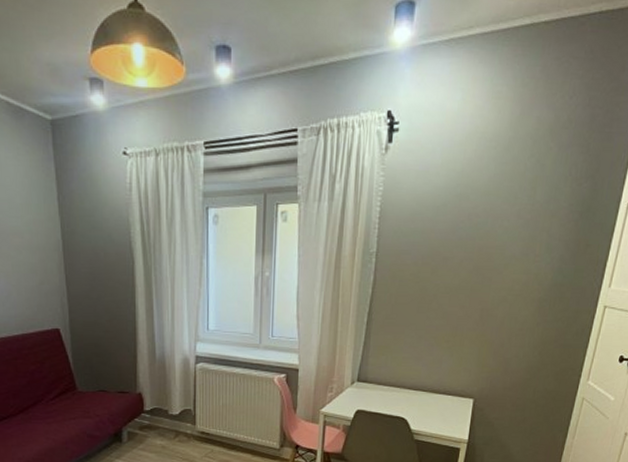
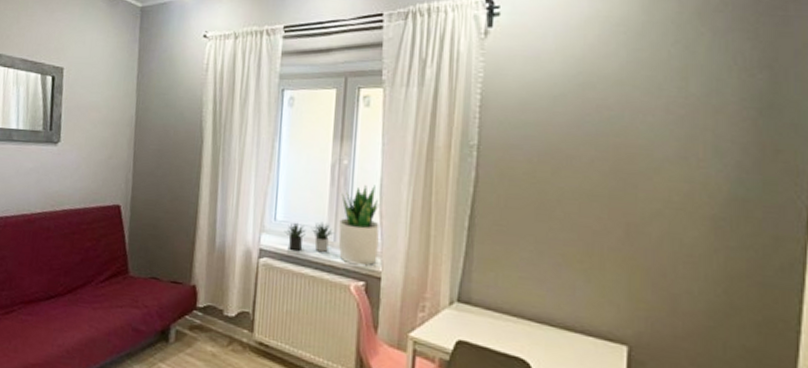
succulent plant: none [216,328,259,354] -> present [284,221,334,252]
planter: none [263,292,297,361] -> present [338,184,380,266]

